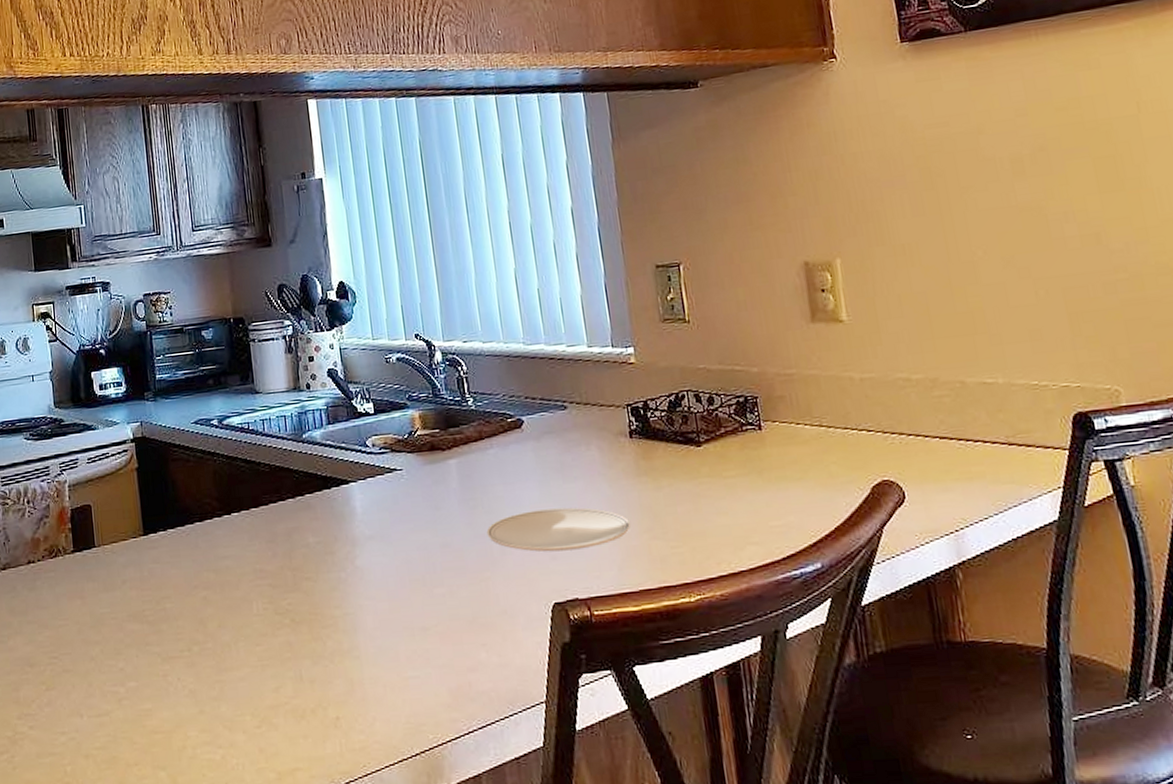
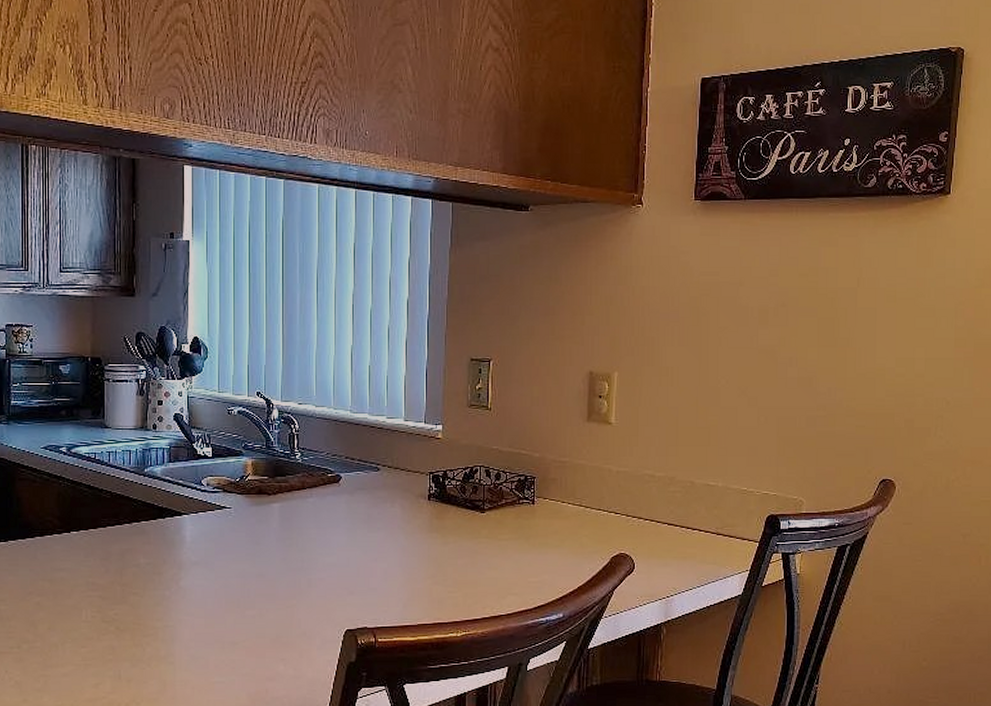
plate: present [486,507,630,552] -> none [297,552,418,588]

